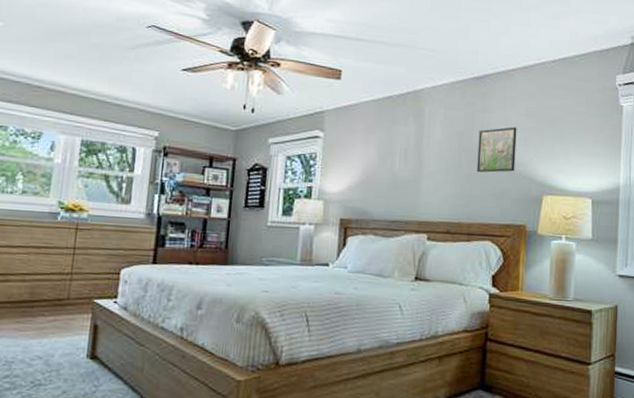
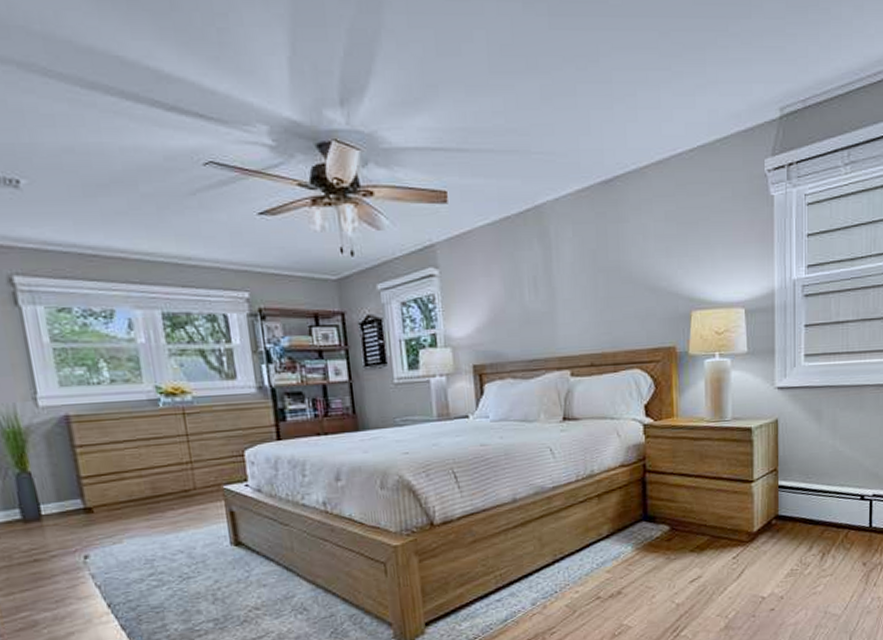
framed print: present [476,127,517,173] -> none [614,236,658,295]

